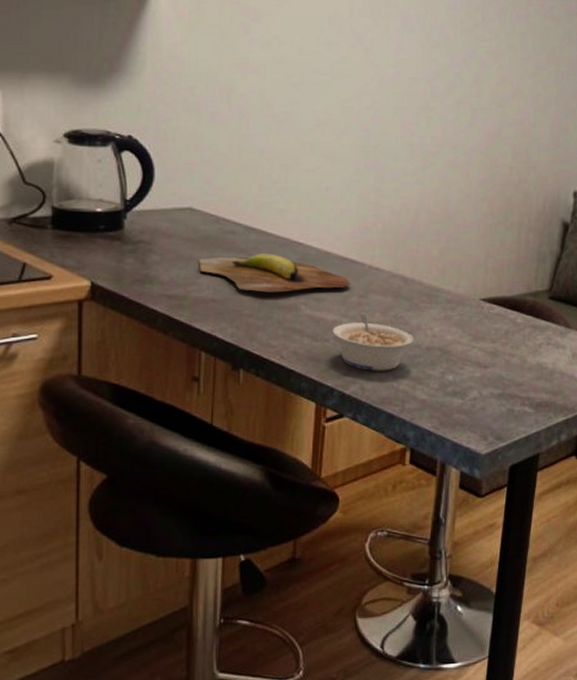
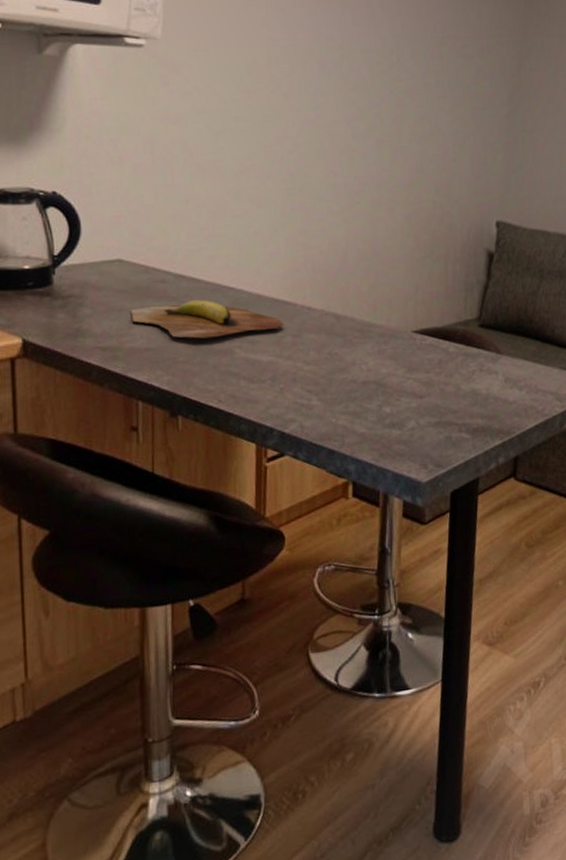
legume: present [332,312,414,371] -> none [268,352,350,409]

